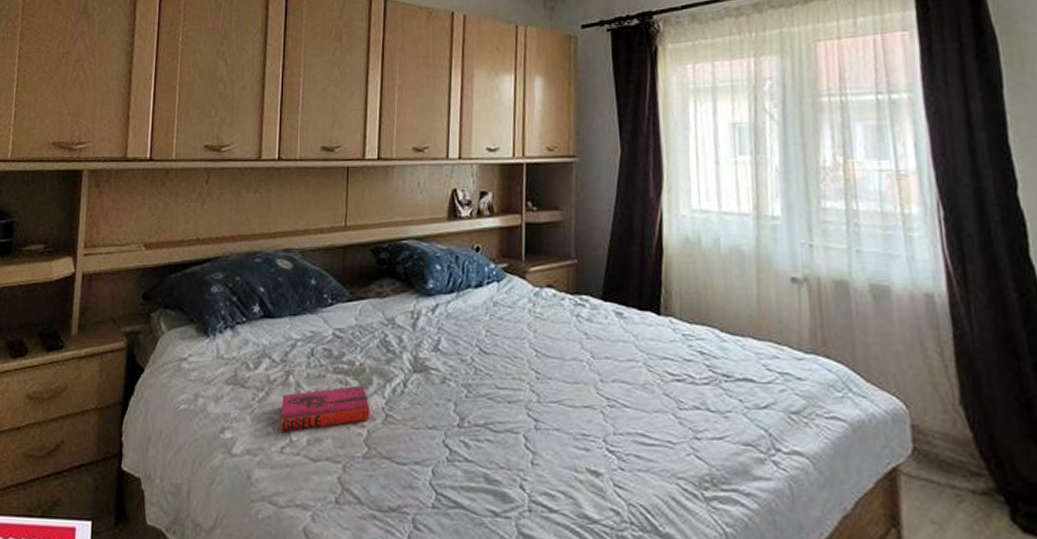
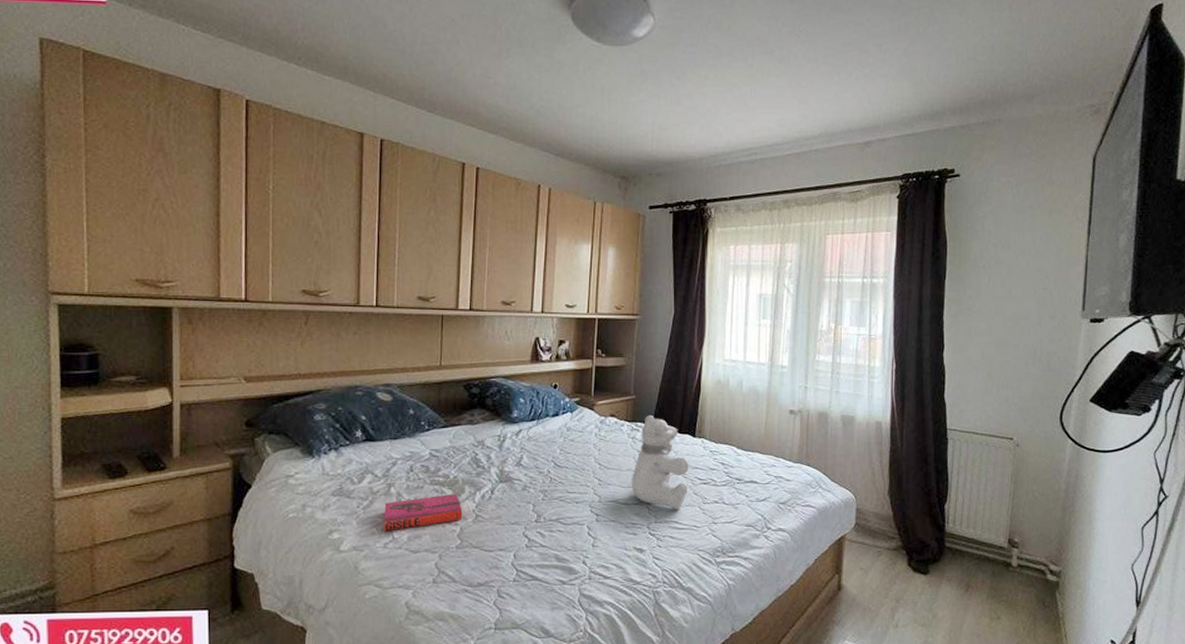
teddy bear: none [578,284,655,418] -> present [631,414,689,510]

